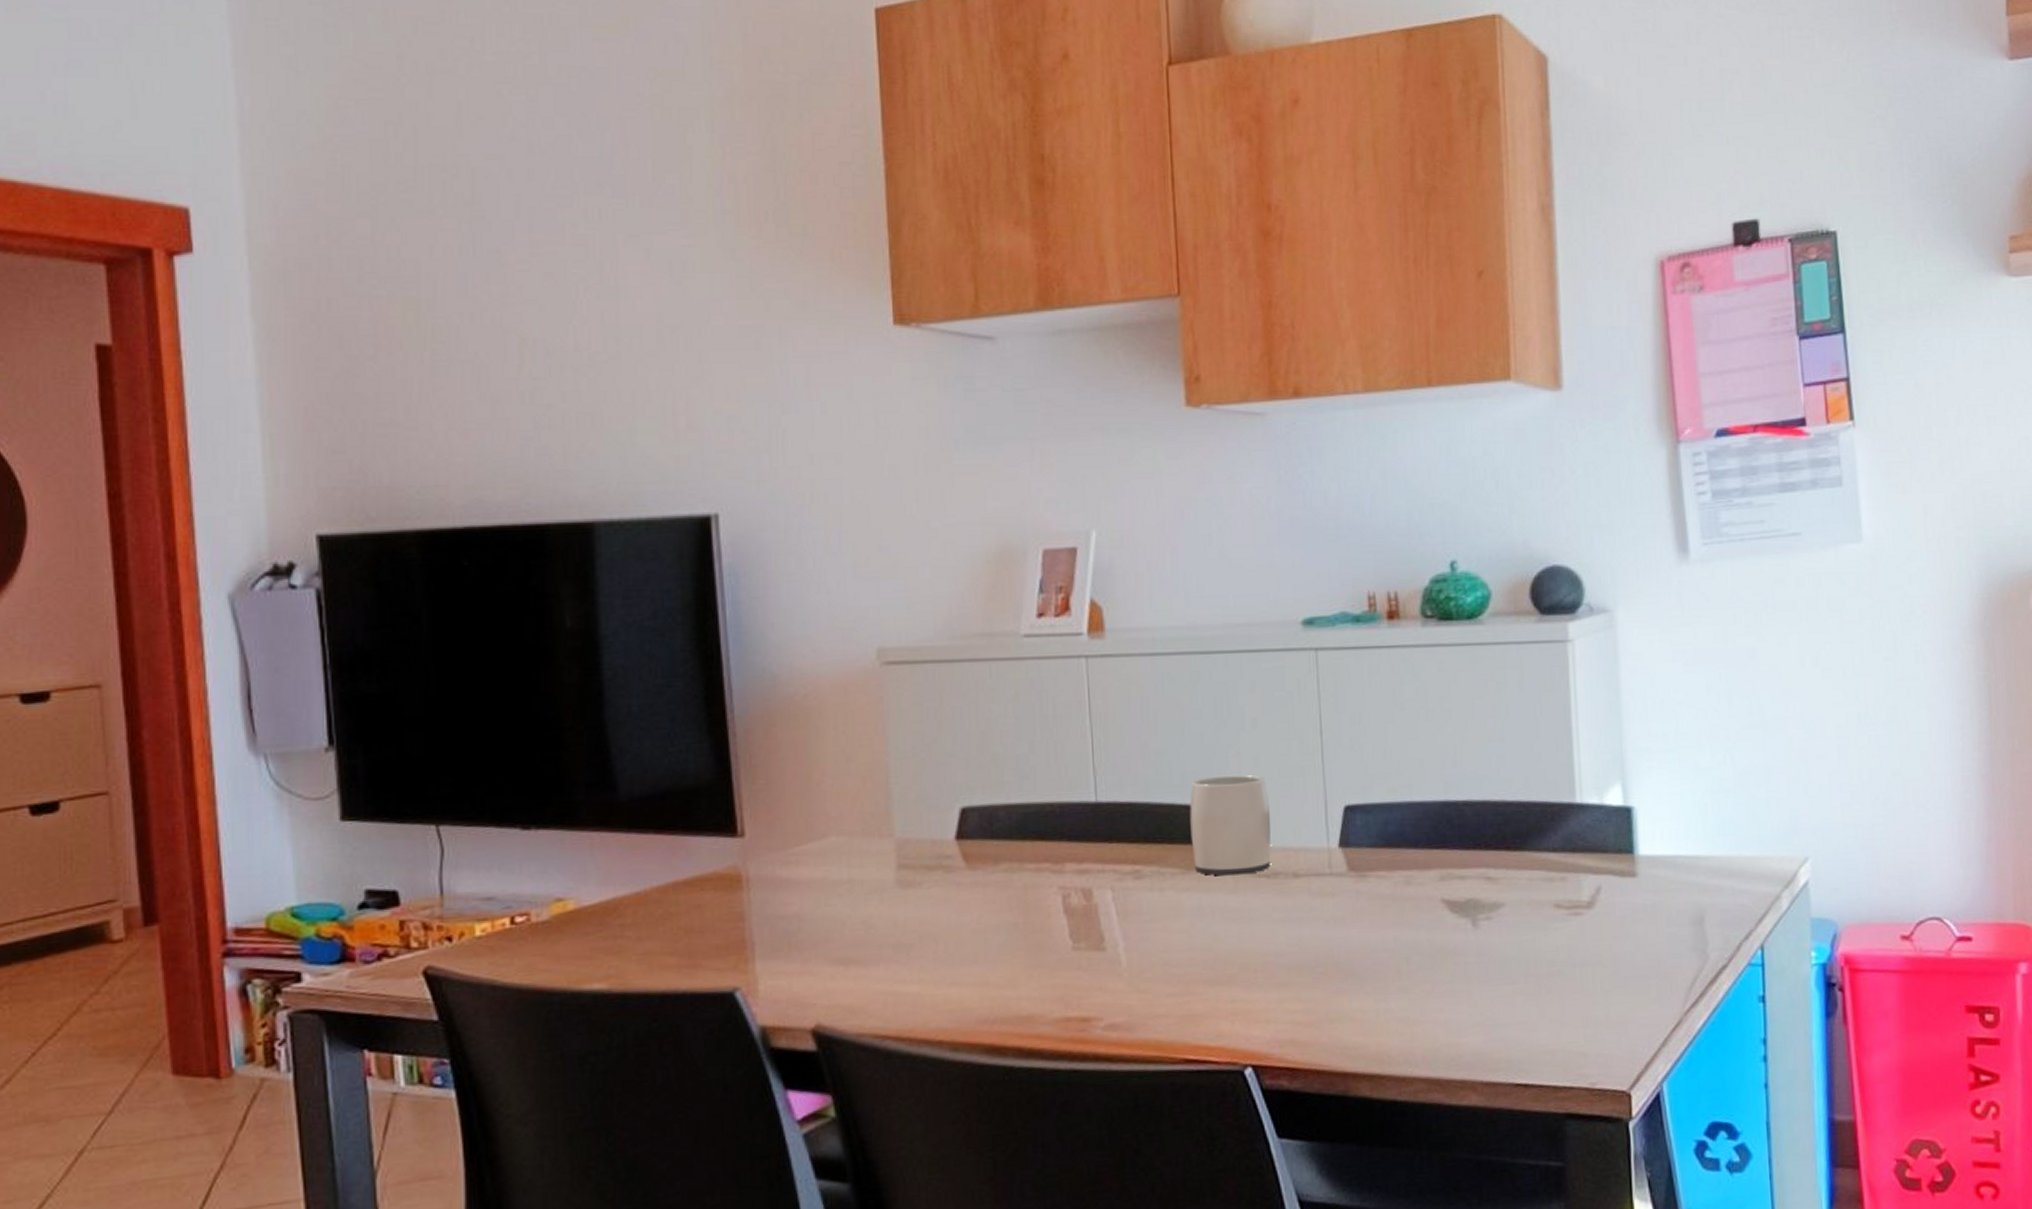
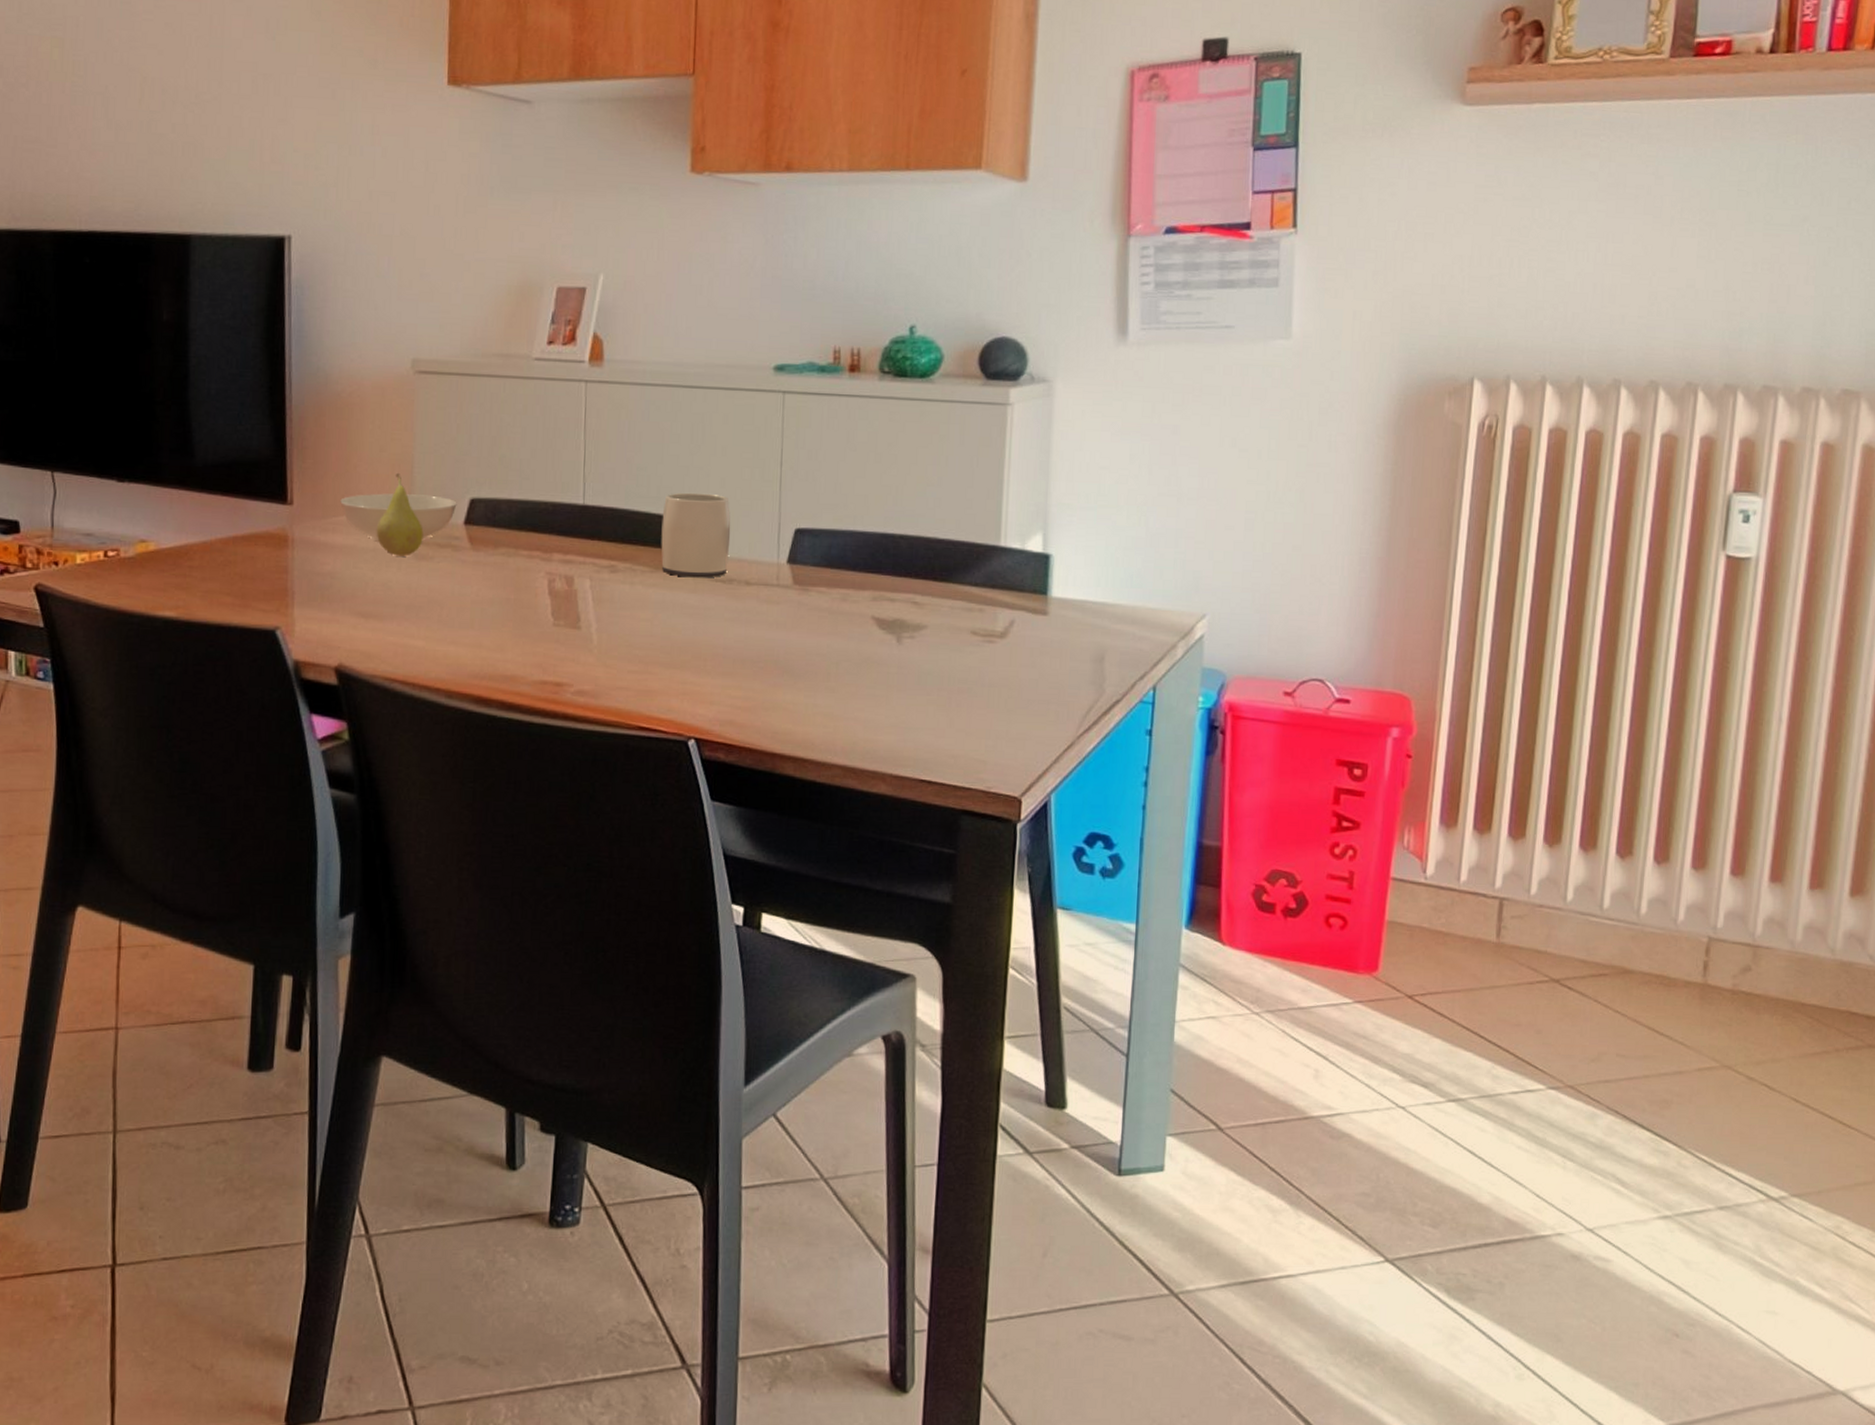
bowl: none [803,808,945,871] -> present [340,493,457,542]
fruit: none [849,785,908,886] -> present [376,472,424,557]

